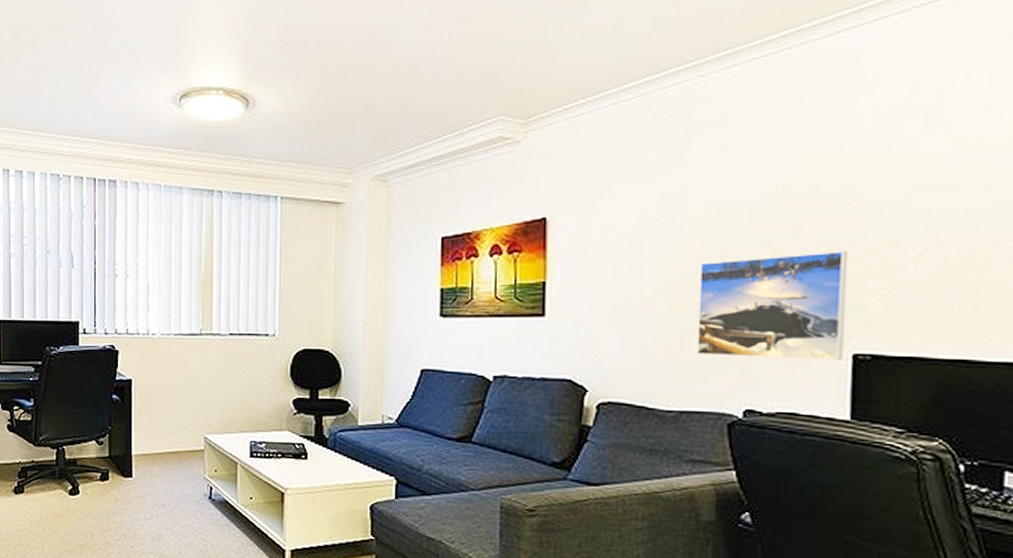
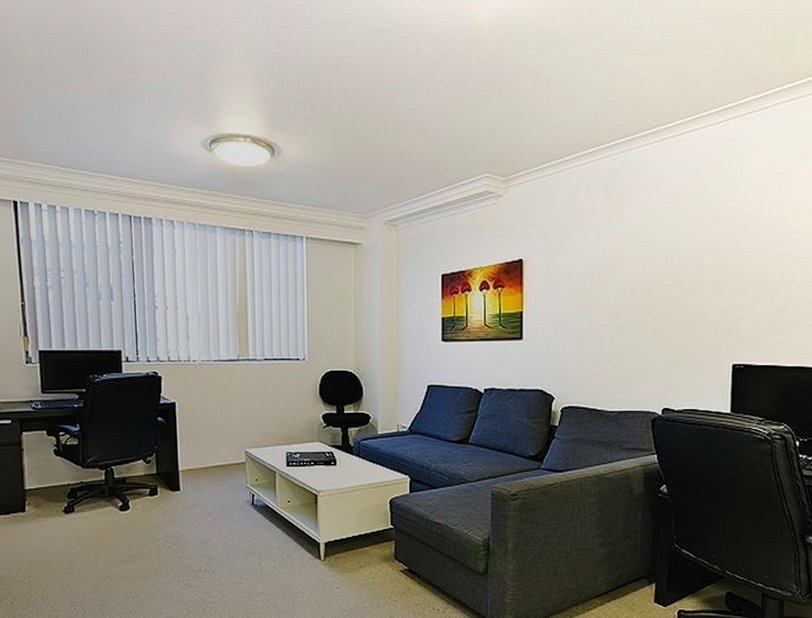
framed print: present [696,251,849,360] -> none [630,288,731,369]

